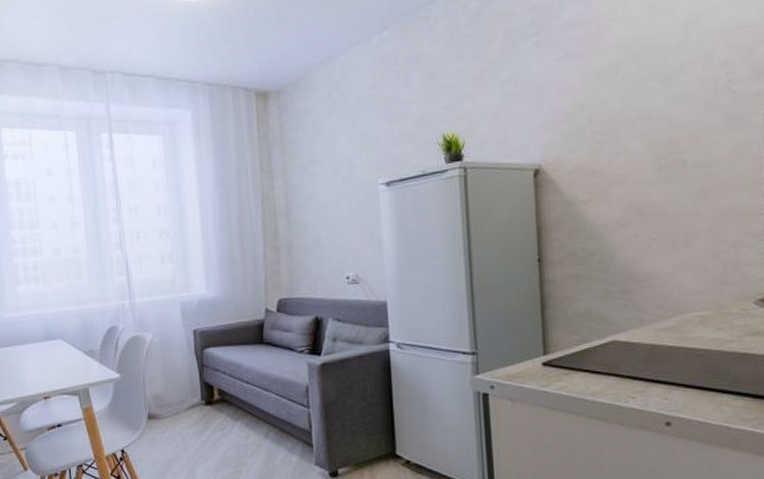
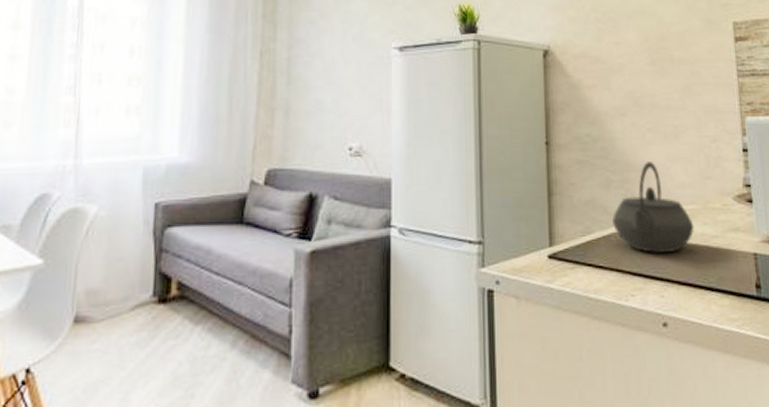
kettle: none [611,271,706,360] -> present [612,162,695,254]

